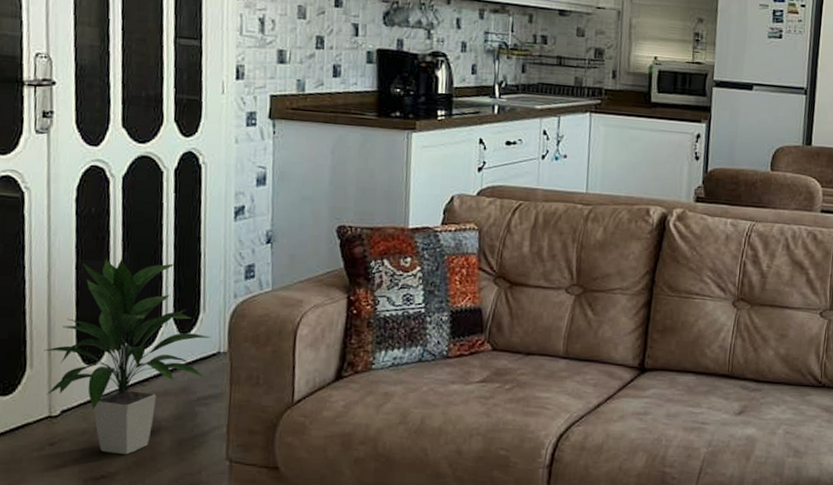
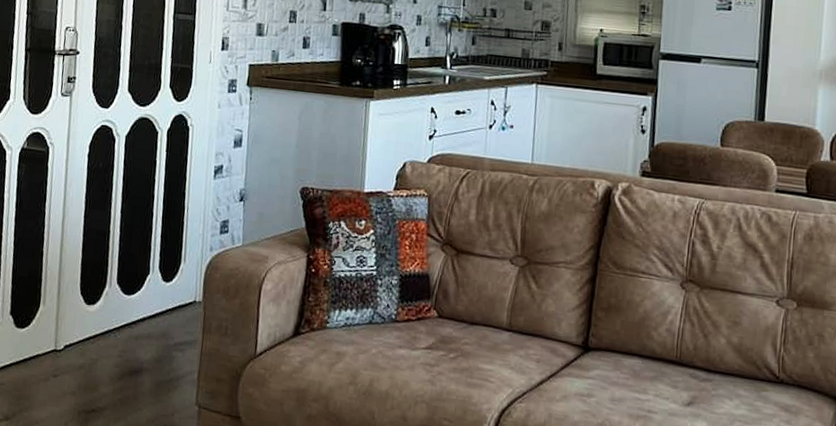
indoor plant: present [43,259,211,455] -> none [53,209,189,392]

